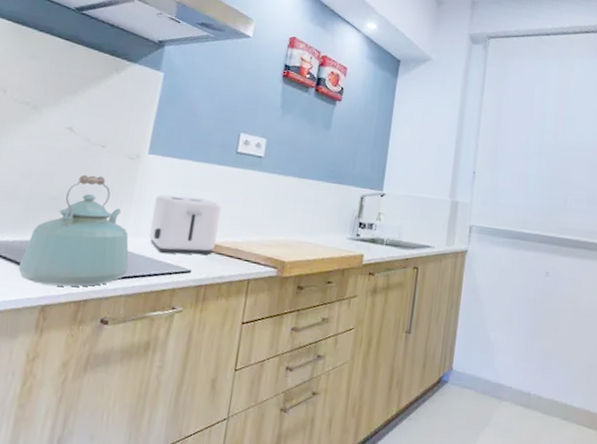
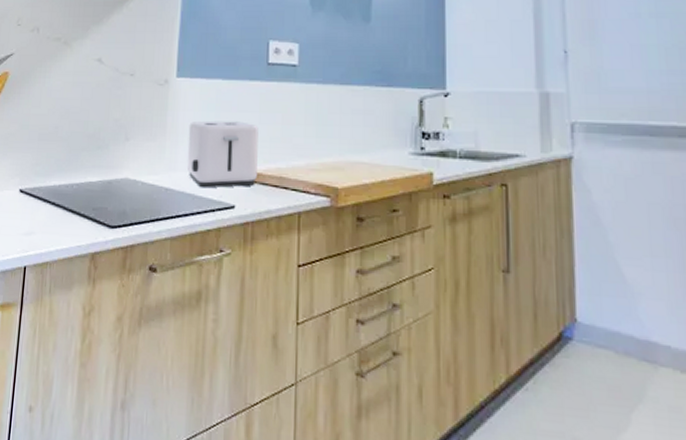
kettle: present [18,174,129,287] -> none [66,107,171,232]

